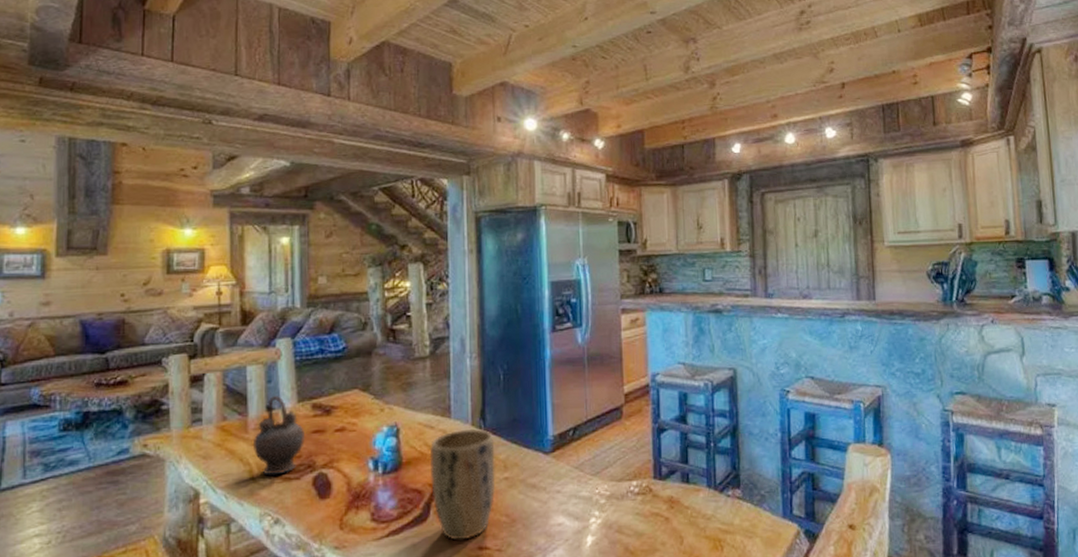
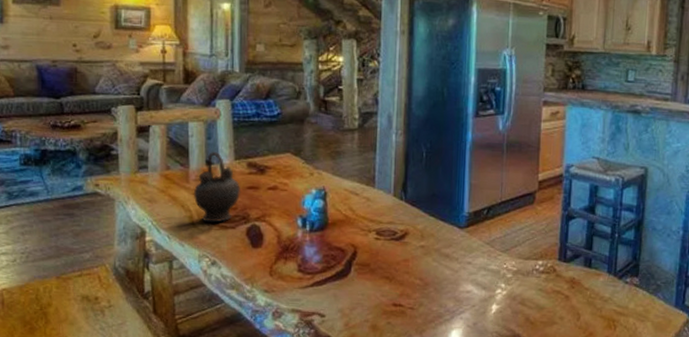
plant pot: present [429,429,496,541] -> none [352,199,414,296]

